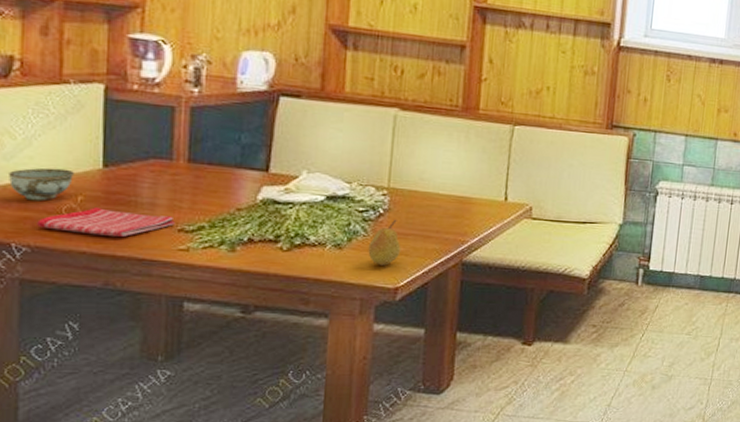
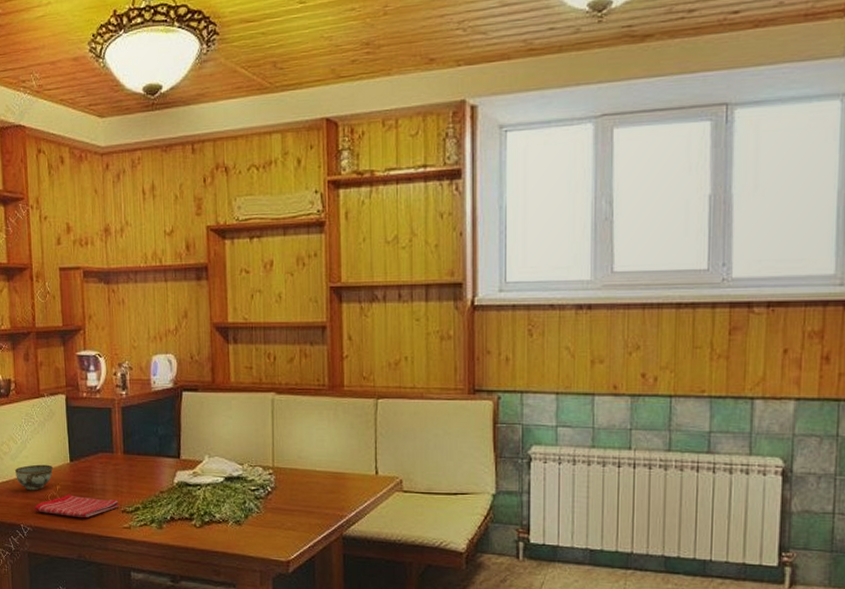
fruit: present [368,219,401,266] -> none [262,496,289,540]

